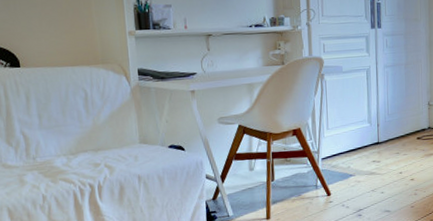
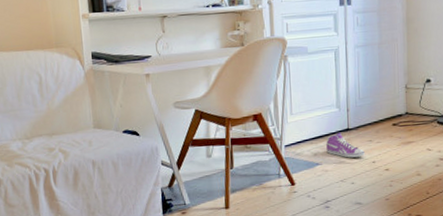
sneaker: none [359,145,393,169] -> present [326,132,365,158]

